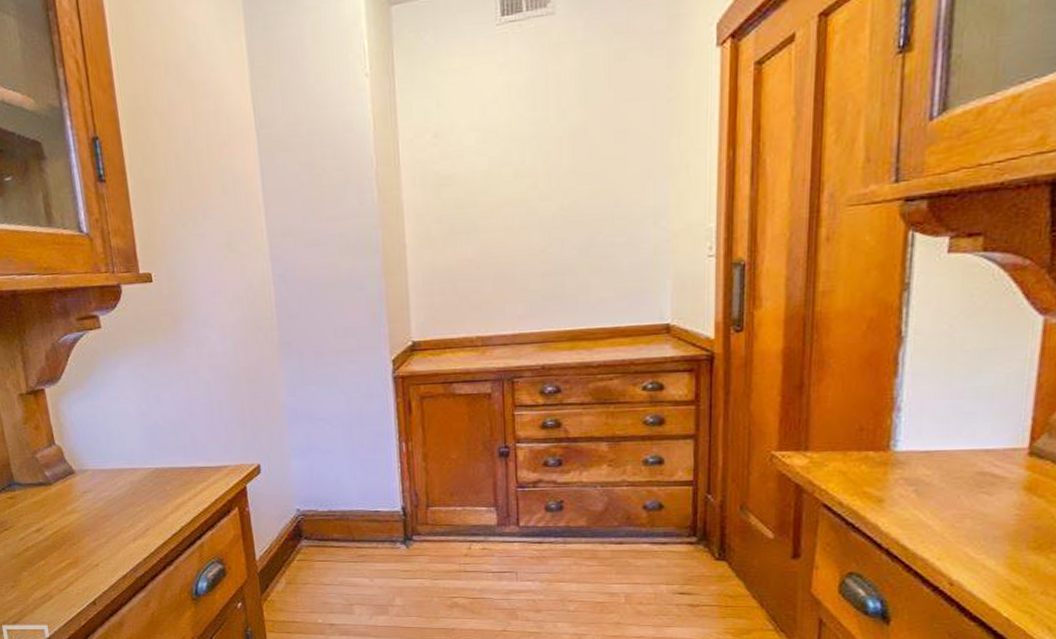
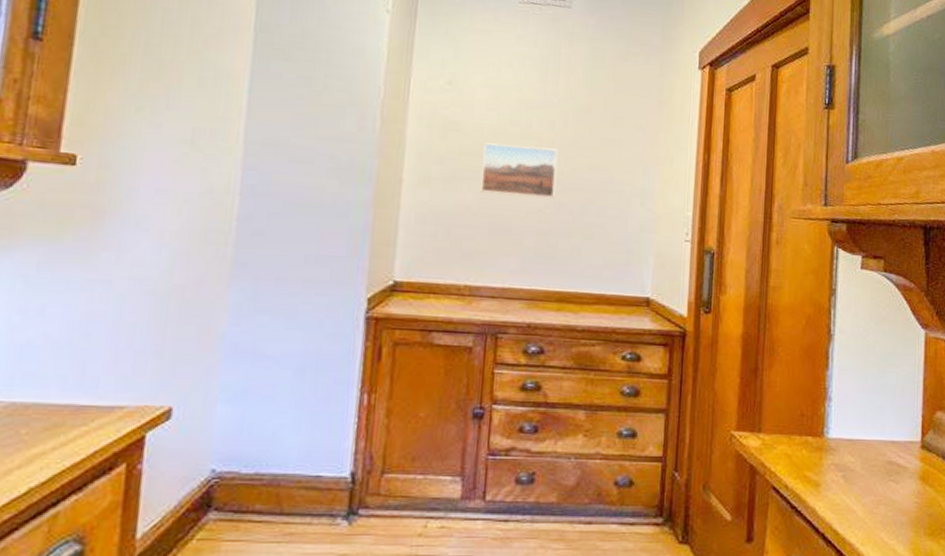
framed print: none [478,182,557,244] -> present [481,142,558,198]

